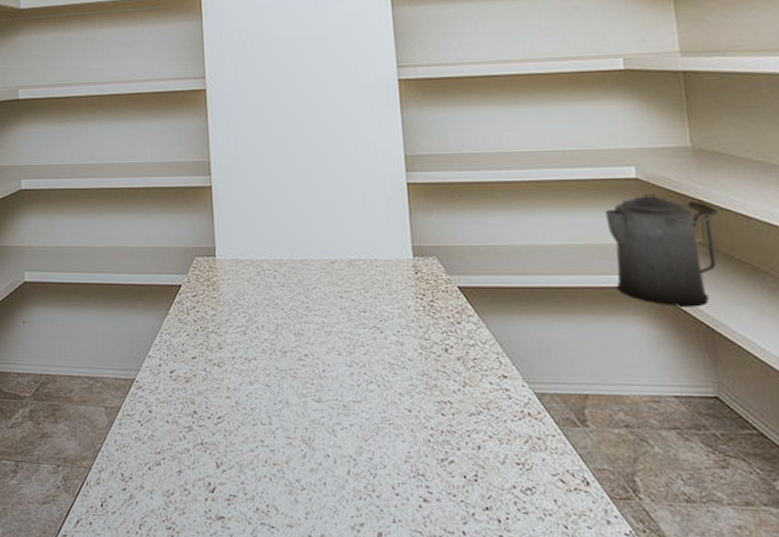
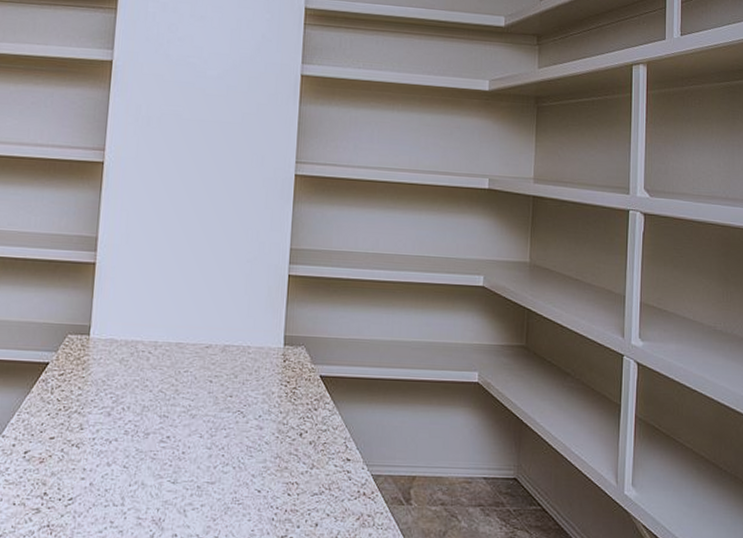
cooking pot: present [605,194,717,307] -> none [453,301,540,401]

